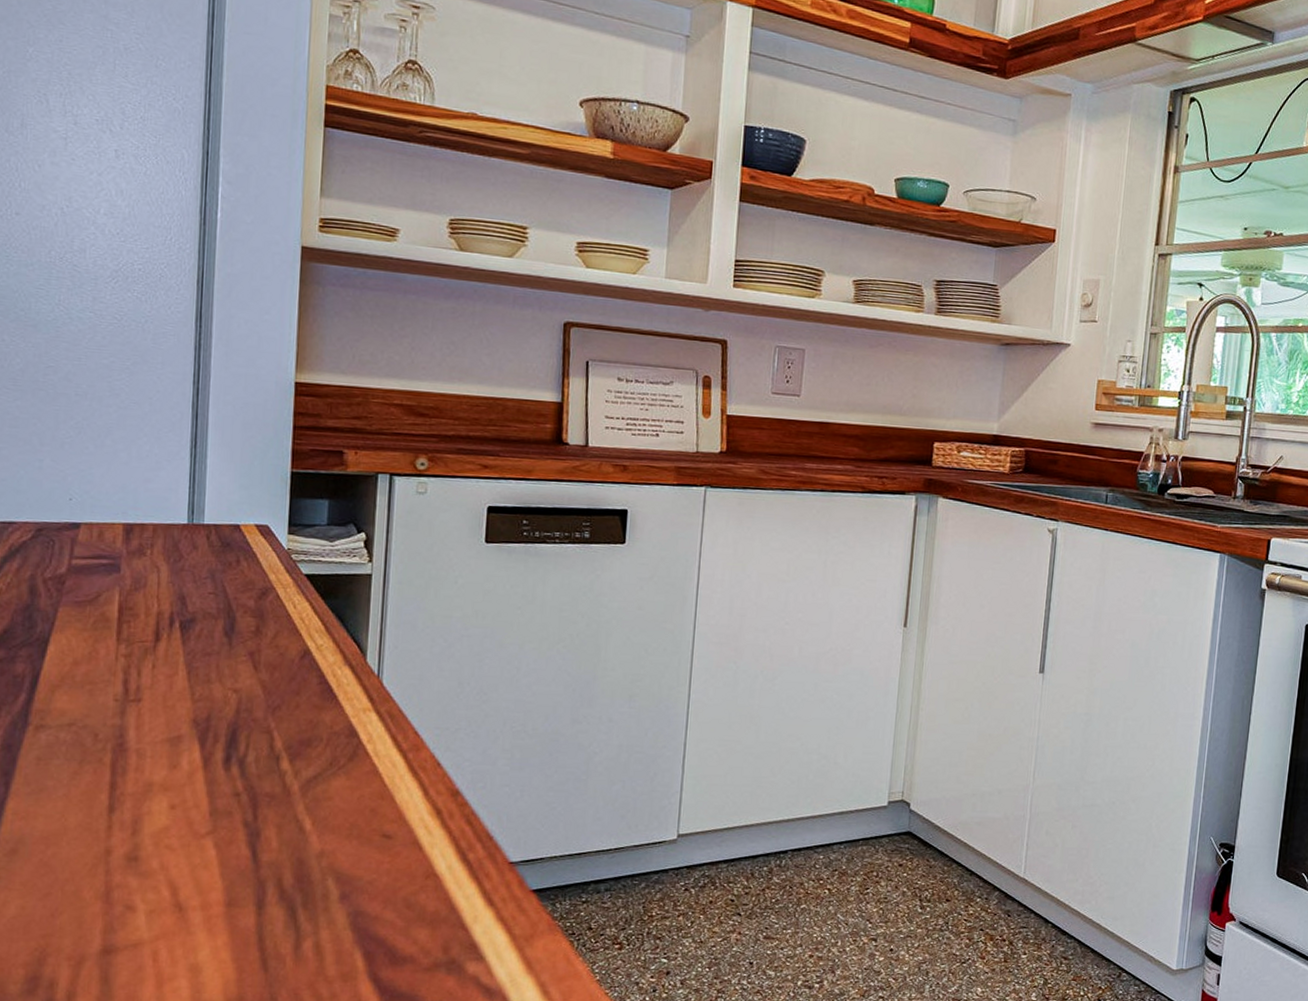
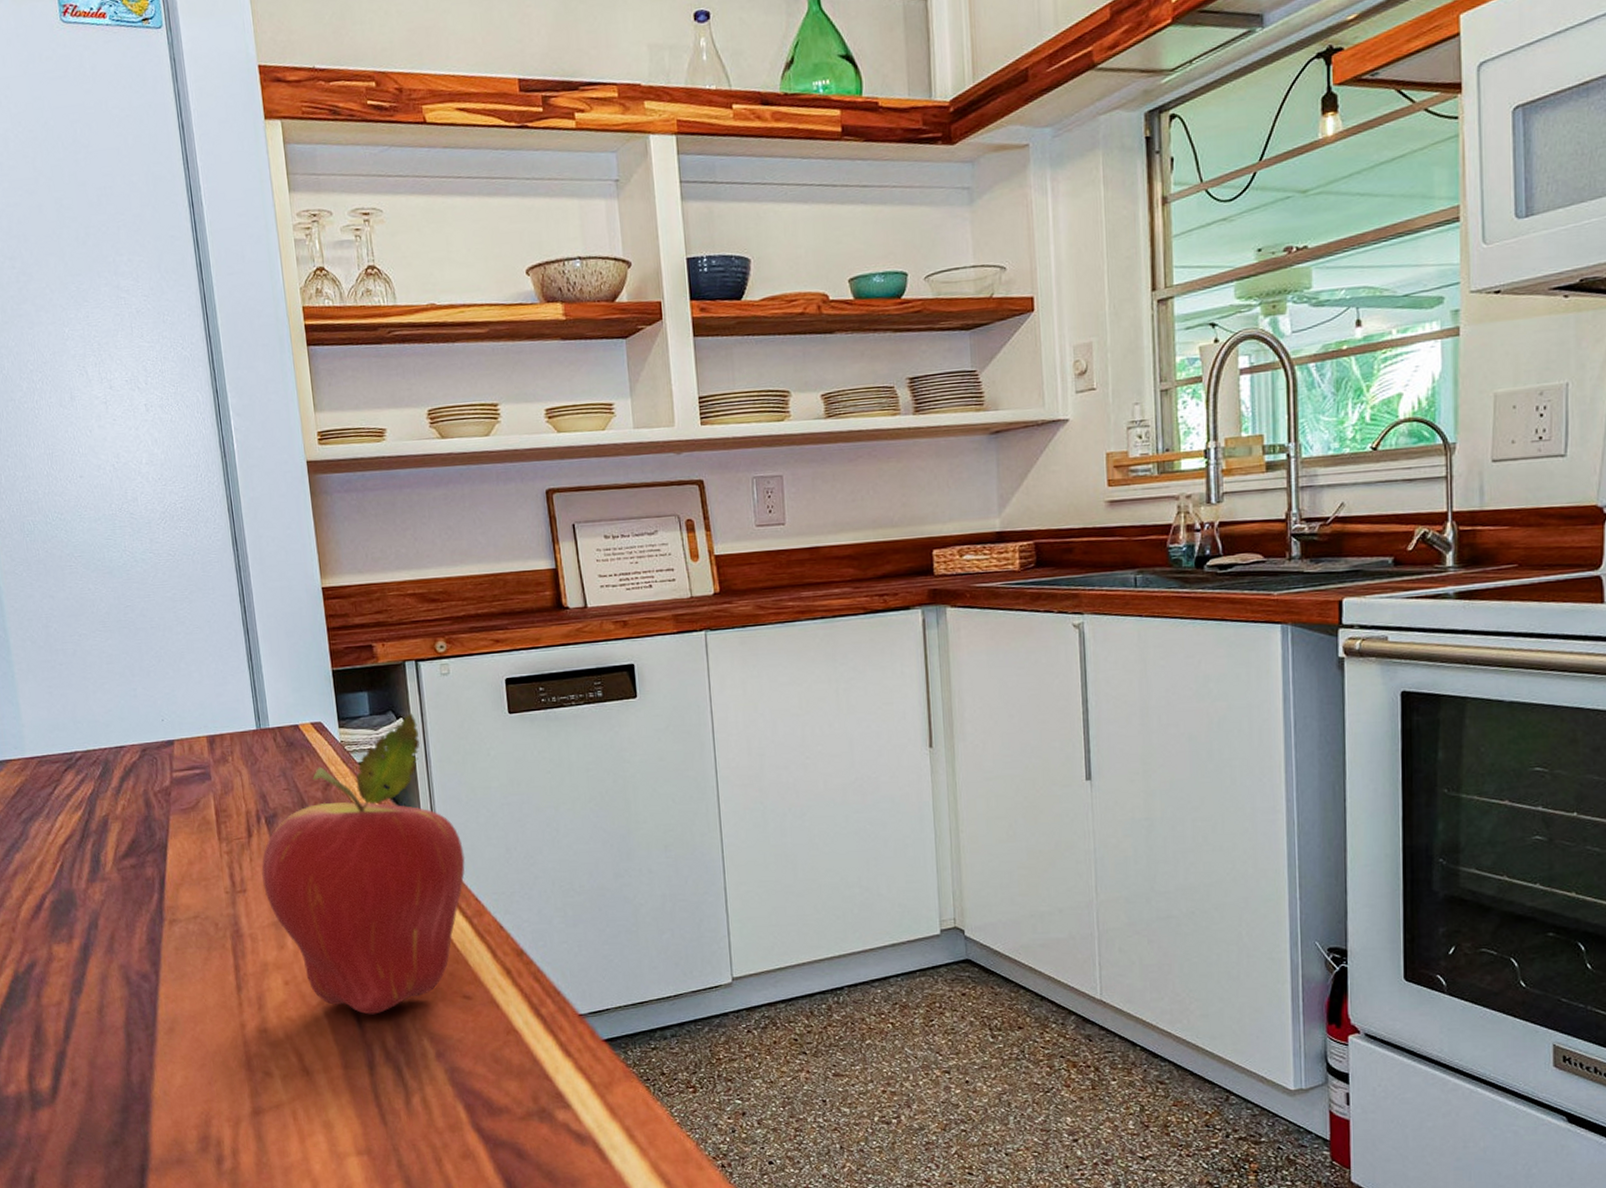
fruit: none [164,529,411,849] -> present [261,713,466,1015]

